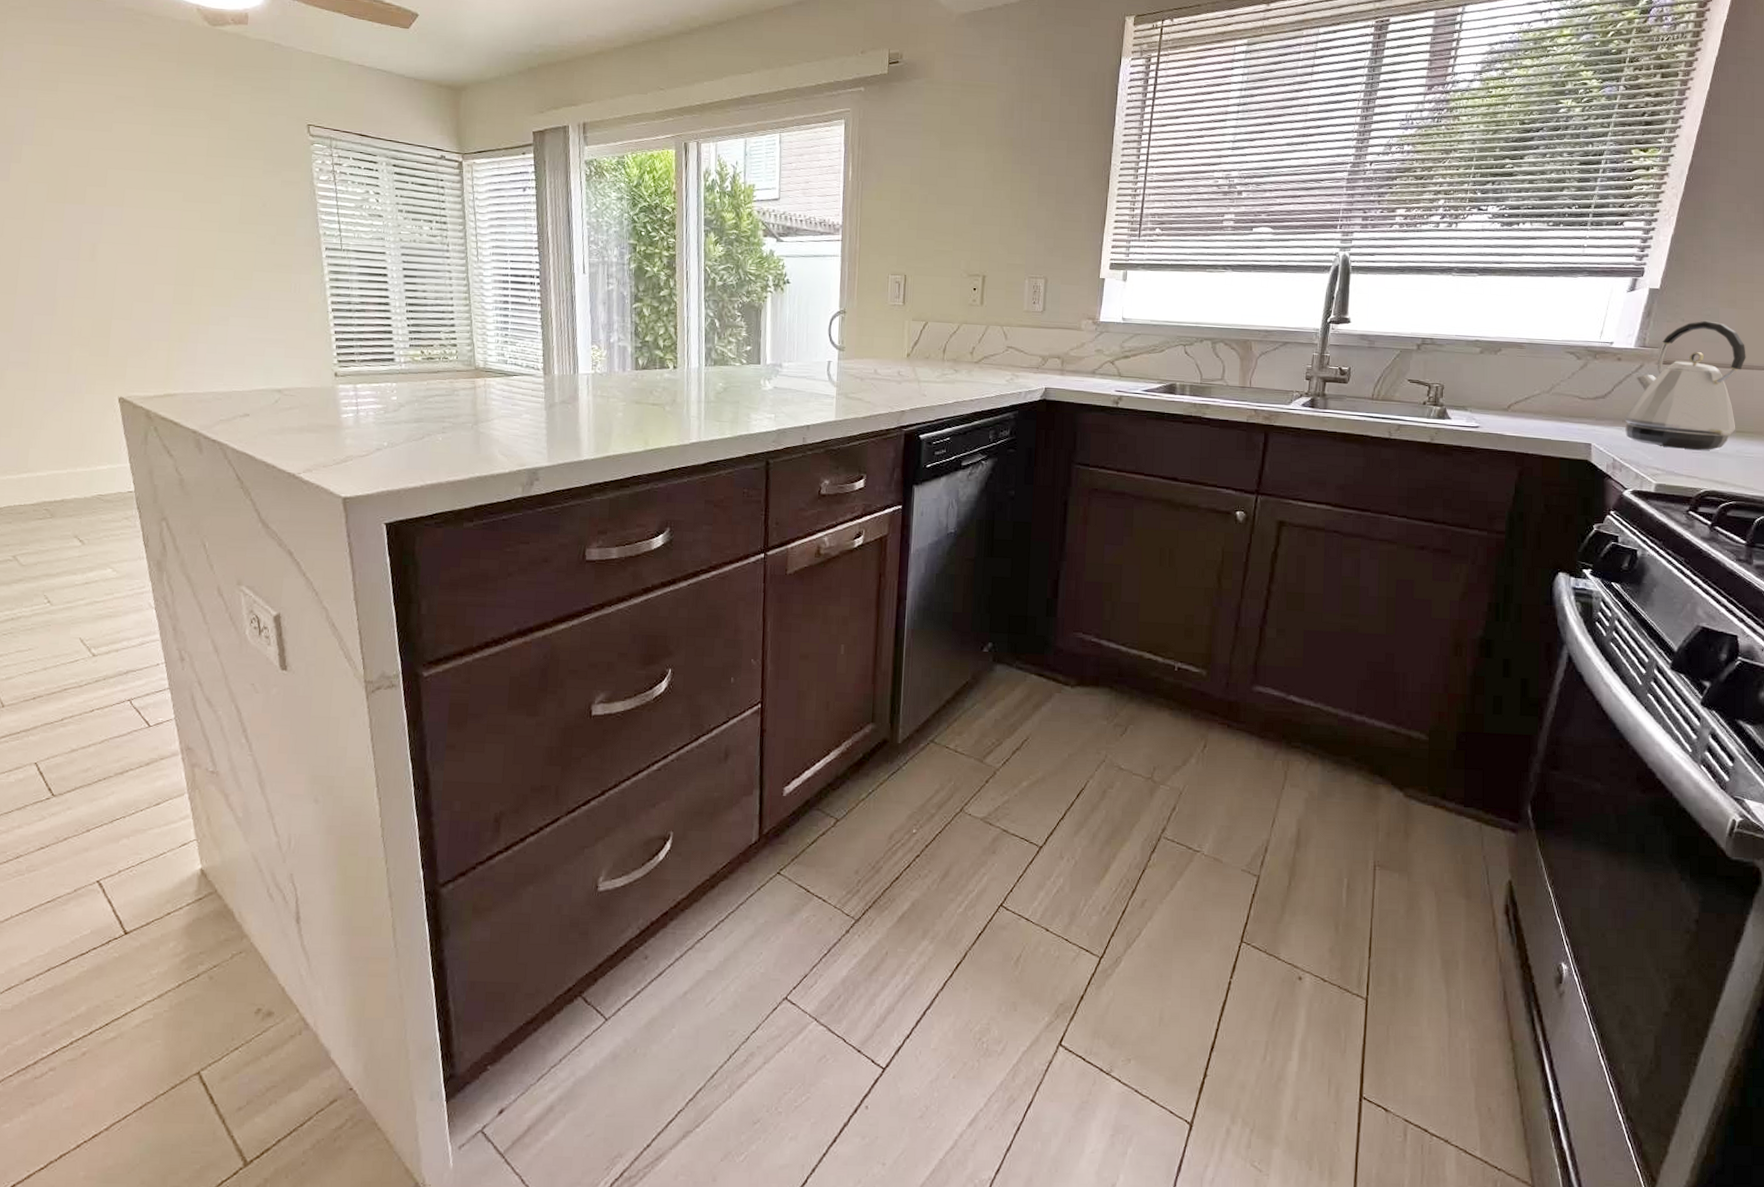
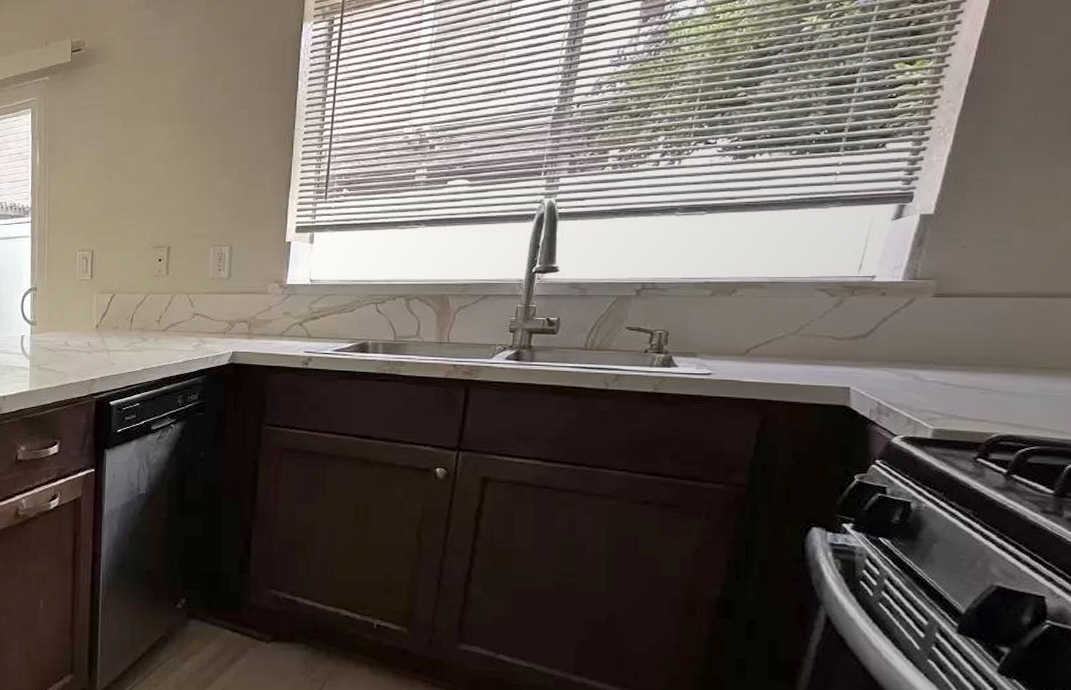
kettle: present [1623,320,1746,450] -> none [890,246,1050,390]

